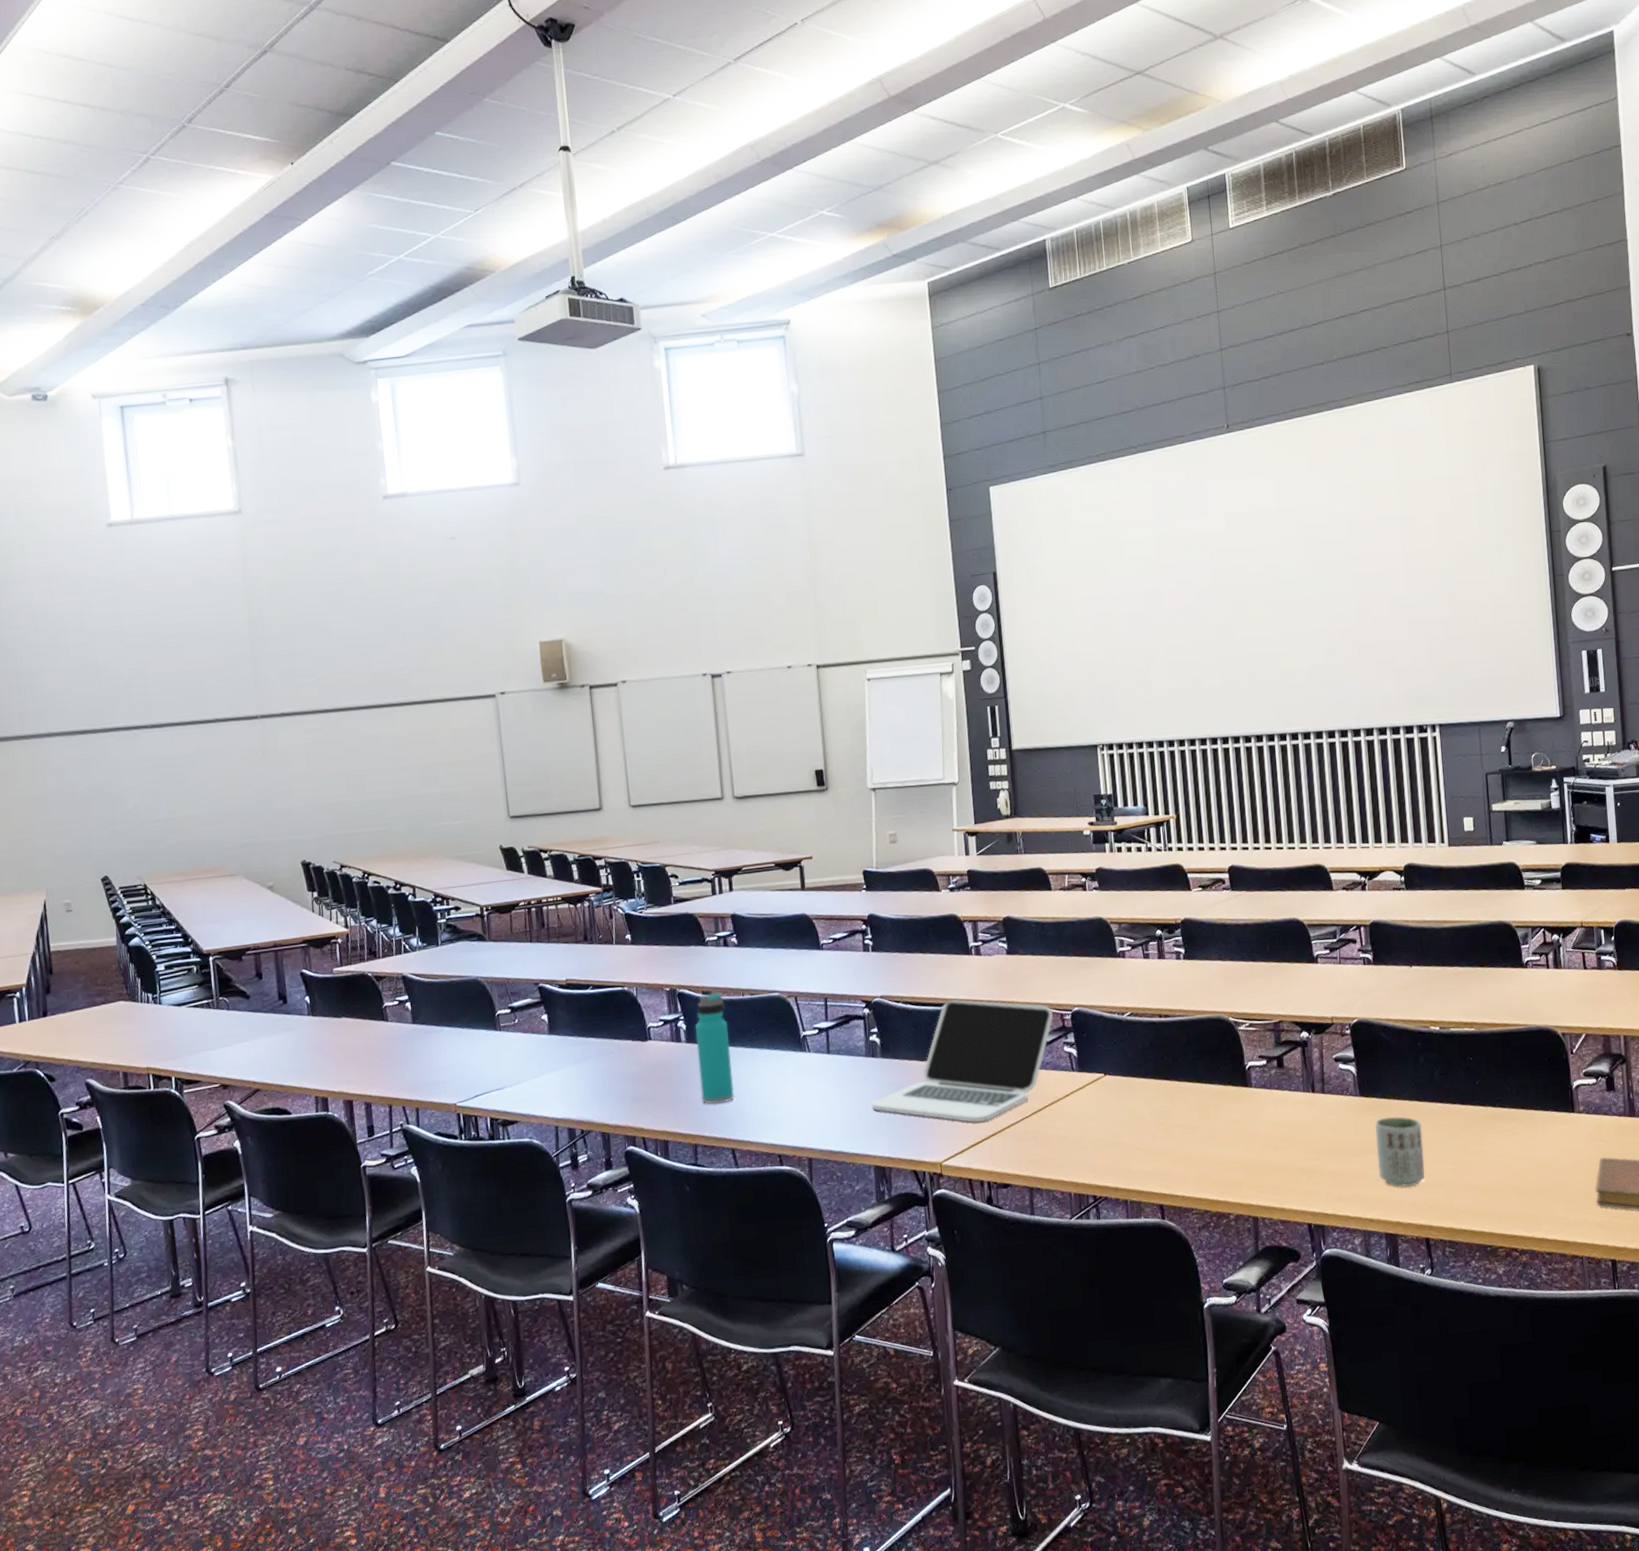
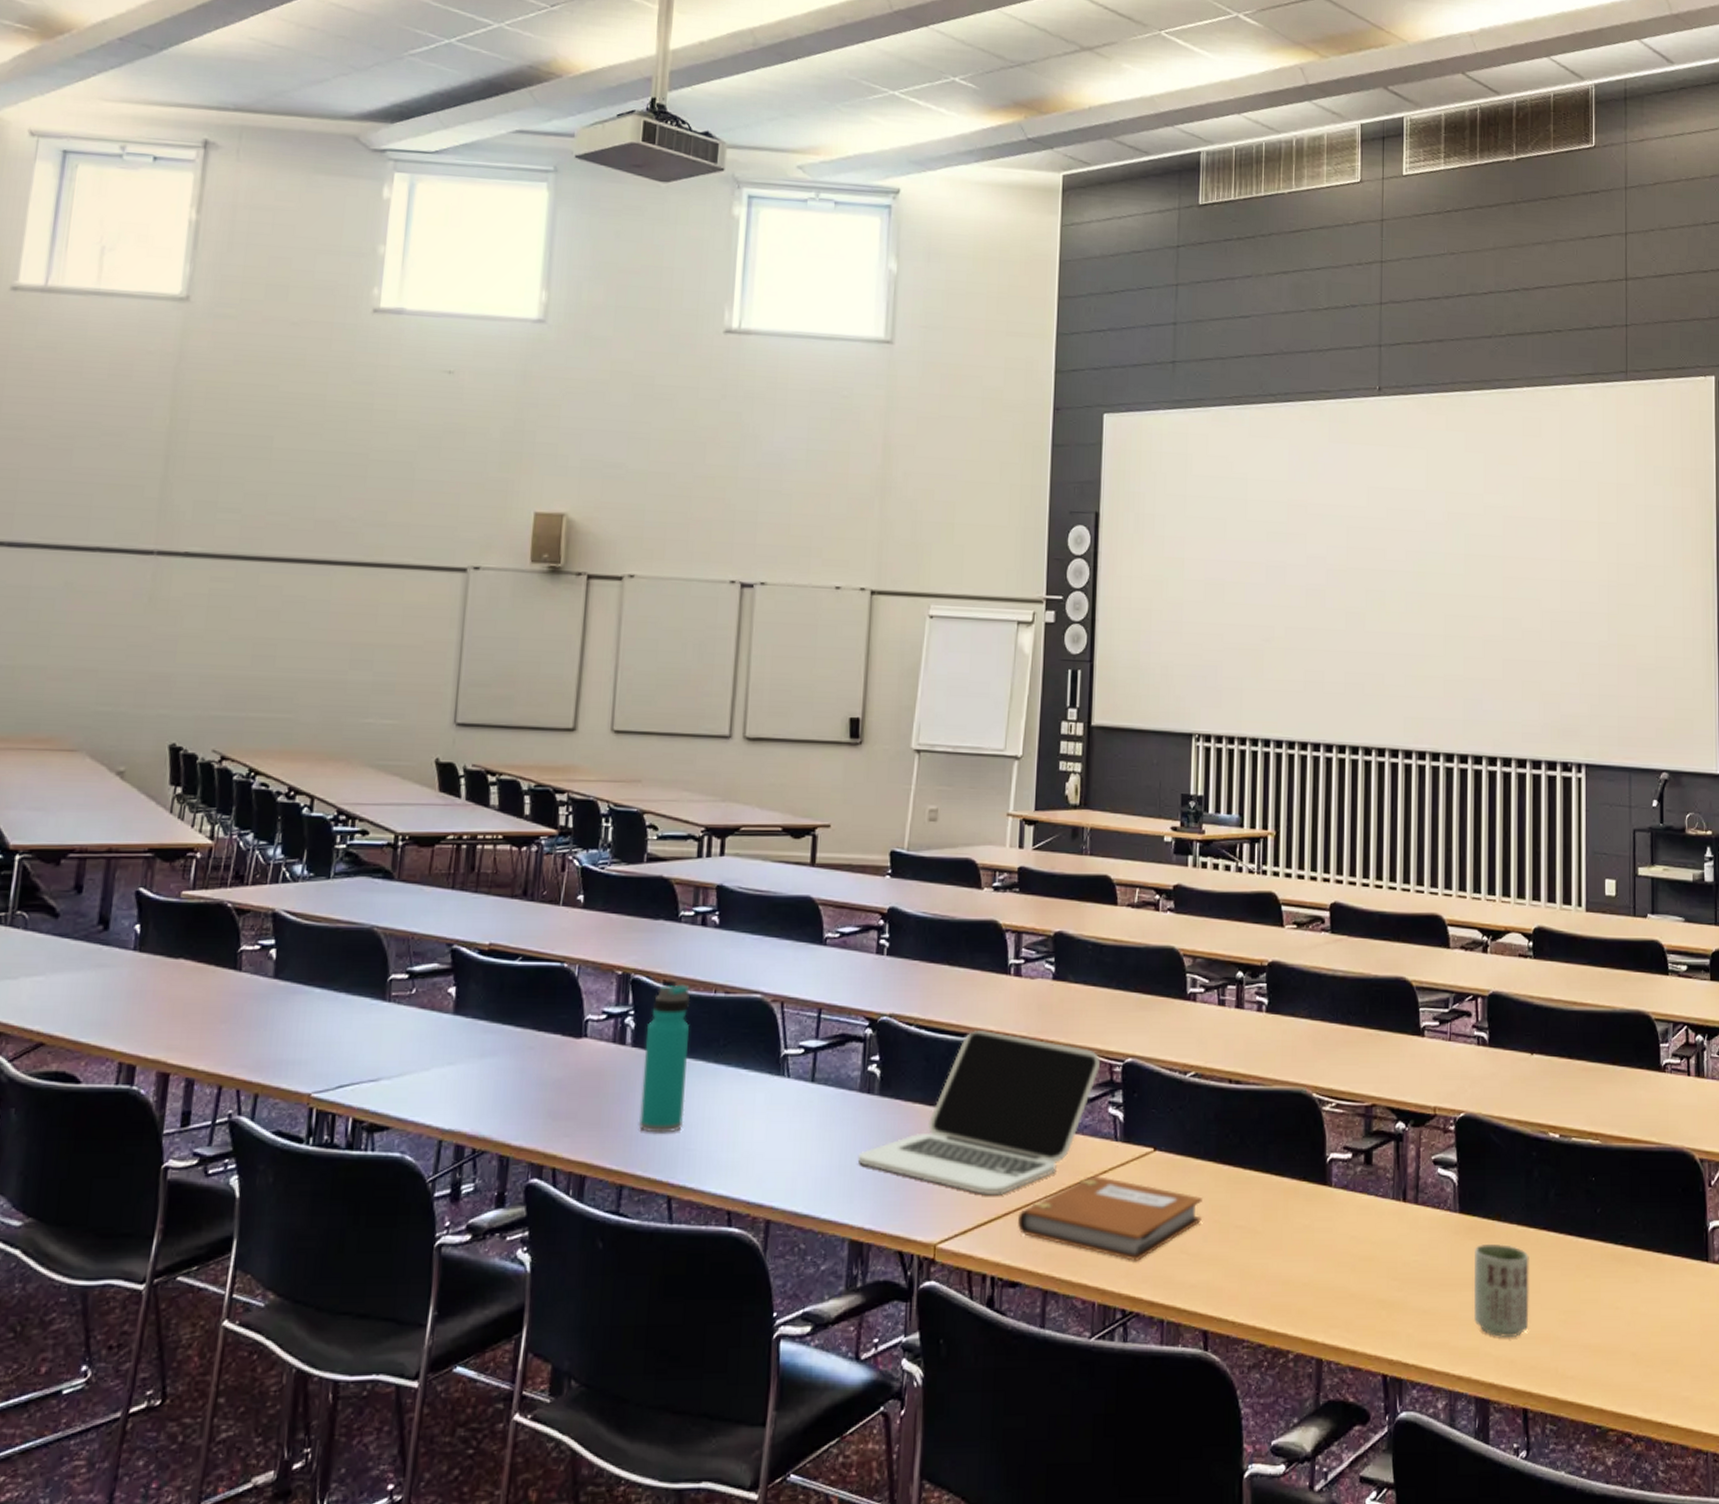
notebook: none [1003,1099,1149,1160] -> present [1018,1176,1202,1261]

